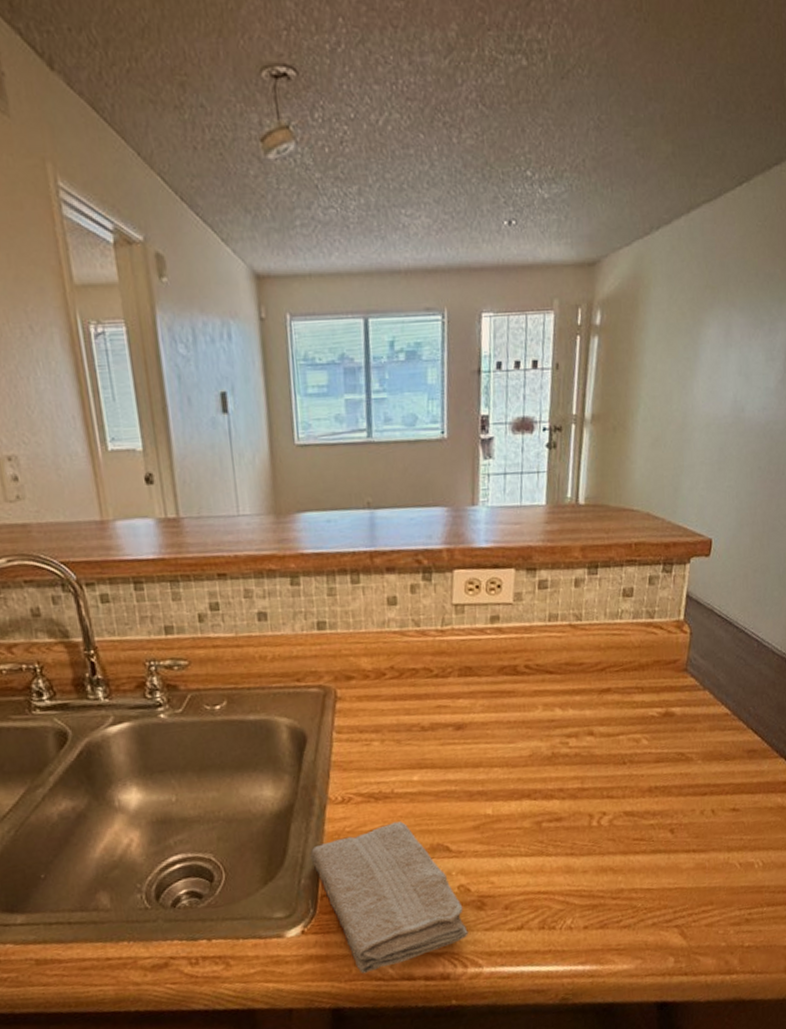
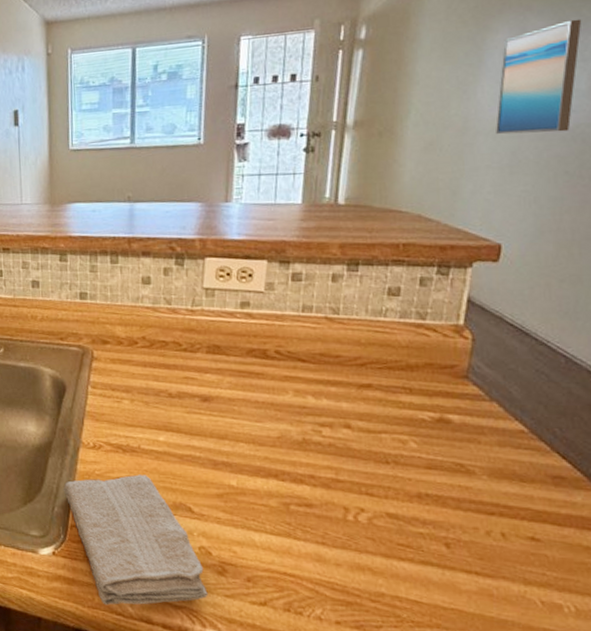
wall art: none [708,318,772,431] -> present [496,19,582,135]

